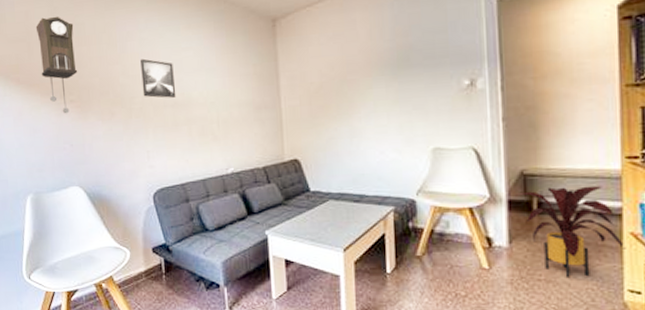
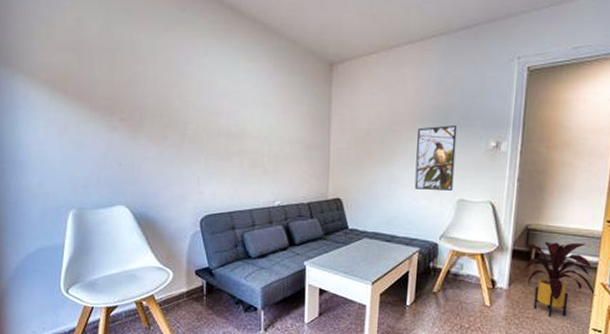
pendulum clock: present [35,16,78,114] -> none [88,28,132,132]
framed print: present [140,58,176,98] -> none [197,85,231,128]
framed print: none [377,67,425,141] -> present [414,125,458,190]

